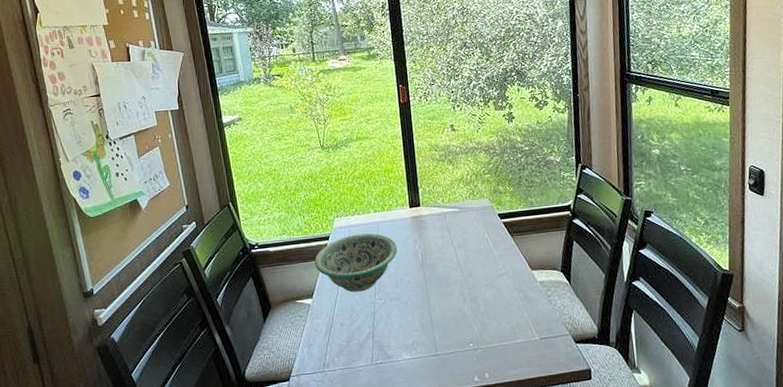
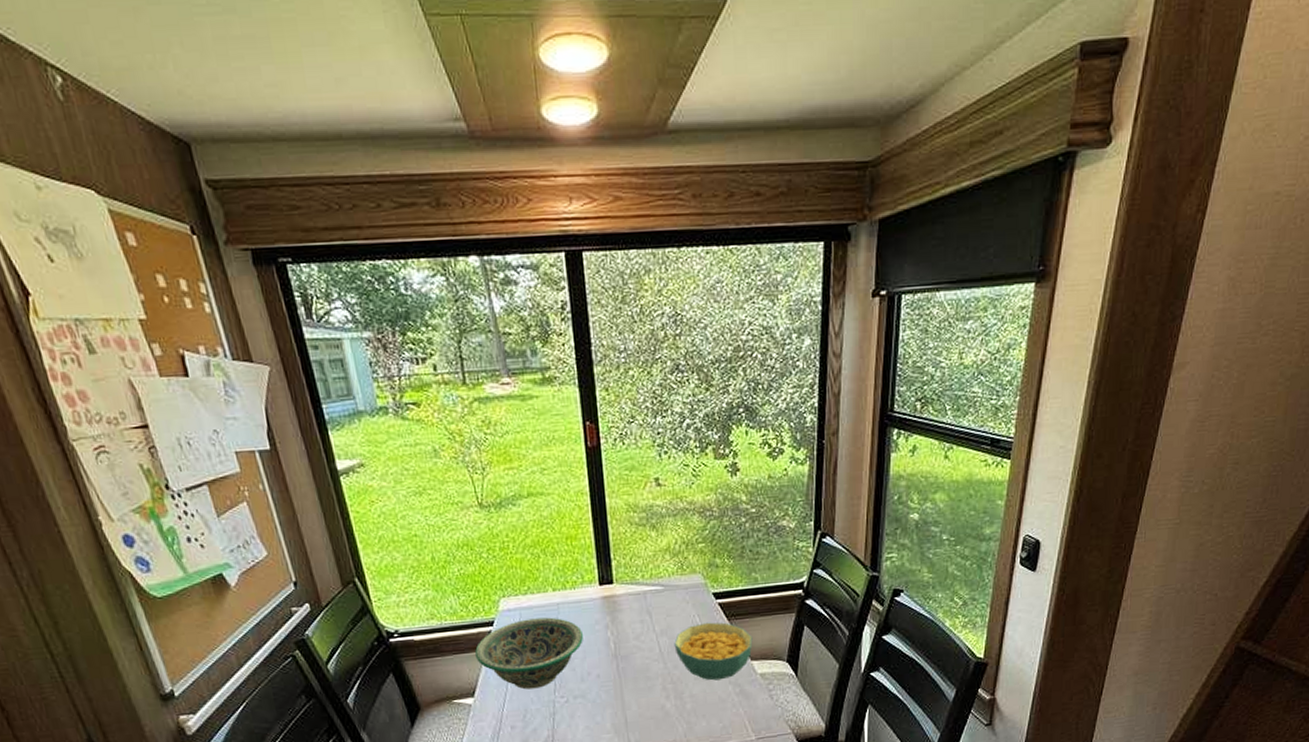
cereal bowl: none [469,237,532,287] -> present [674,622,753,681]

